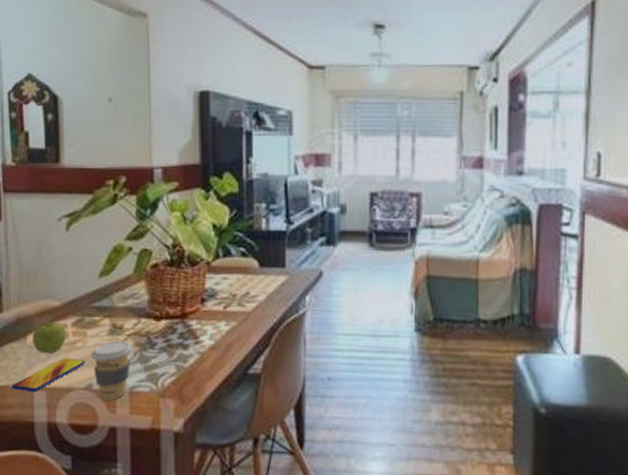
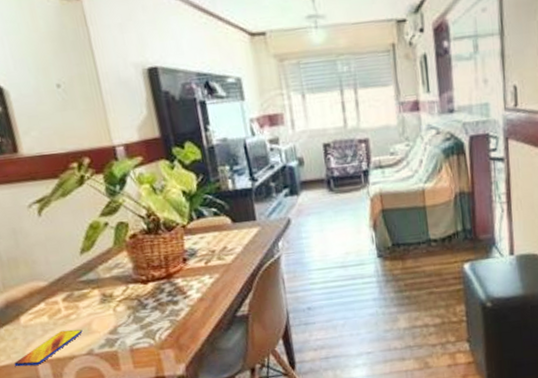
fruit: present [33,321,67,354] -> none [25,300,60,331]
coffee cup: present [91,340,133,400] -> none [86,306,127,361]

